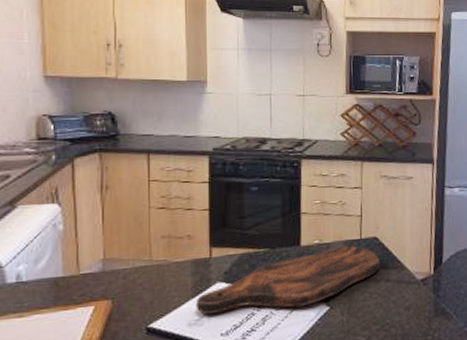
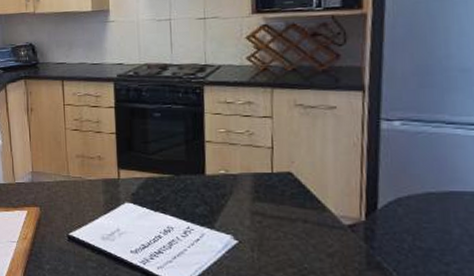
cutting board: present [195,245,380,314] -> none [107,178,296,237]

